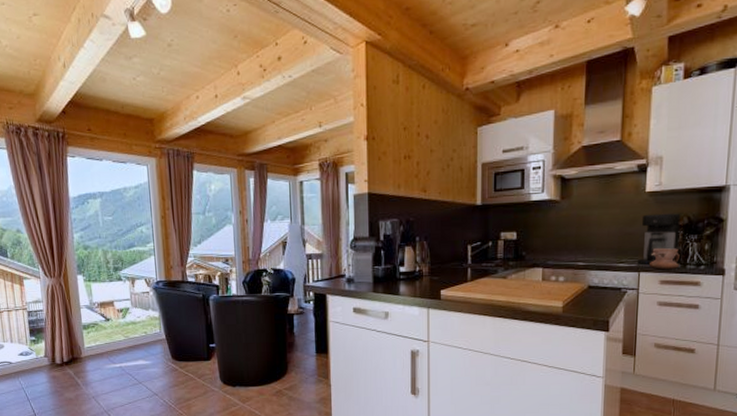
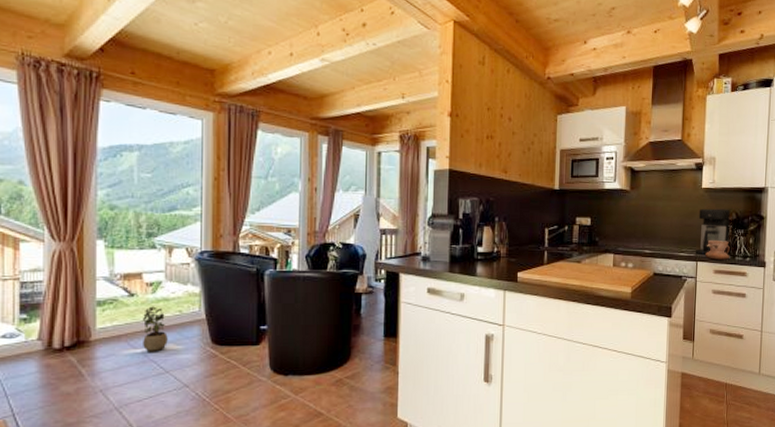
potted plant: none [117,329,138,367] -> present [142,306,168,352]

